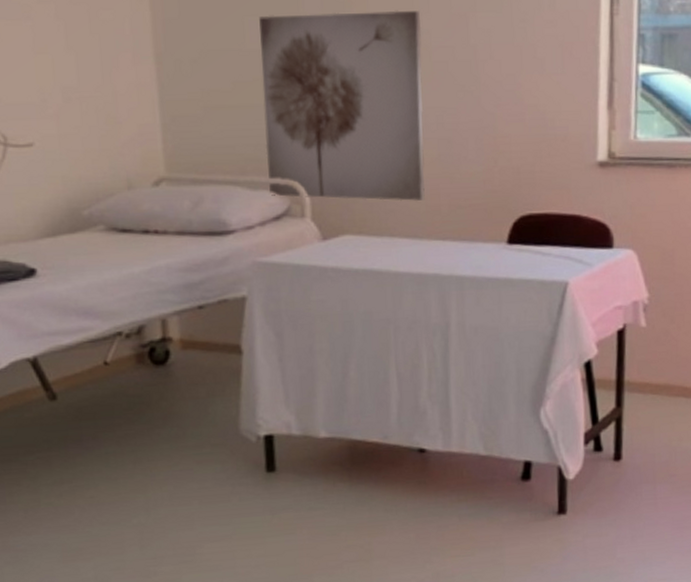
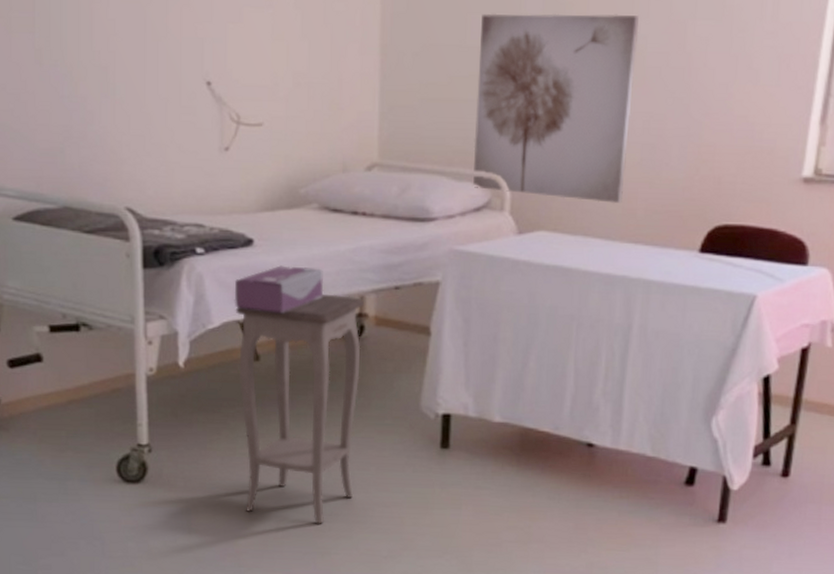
tissue box: none [19,293,121,346] -> present [234,265,324,312]
accent table: none [23,320,177,571] -> present [235,294,365,525]

